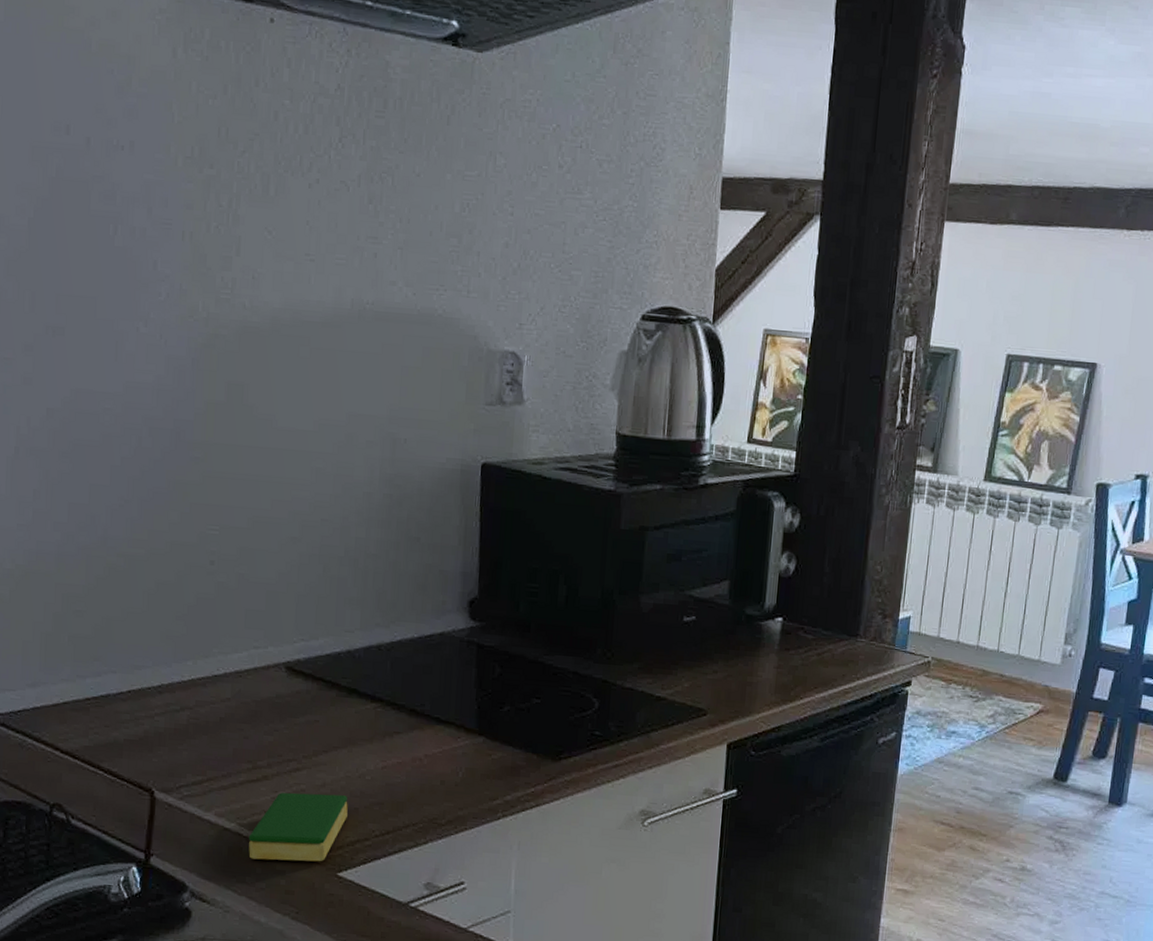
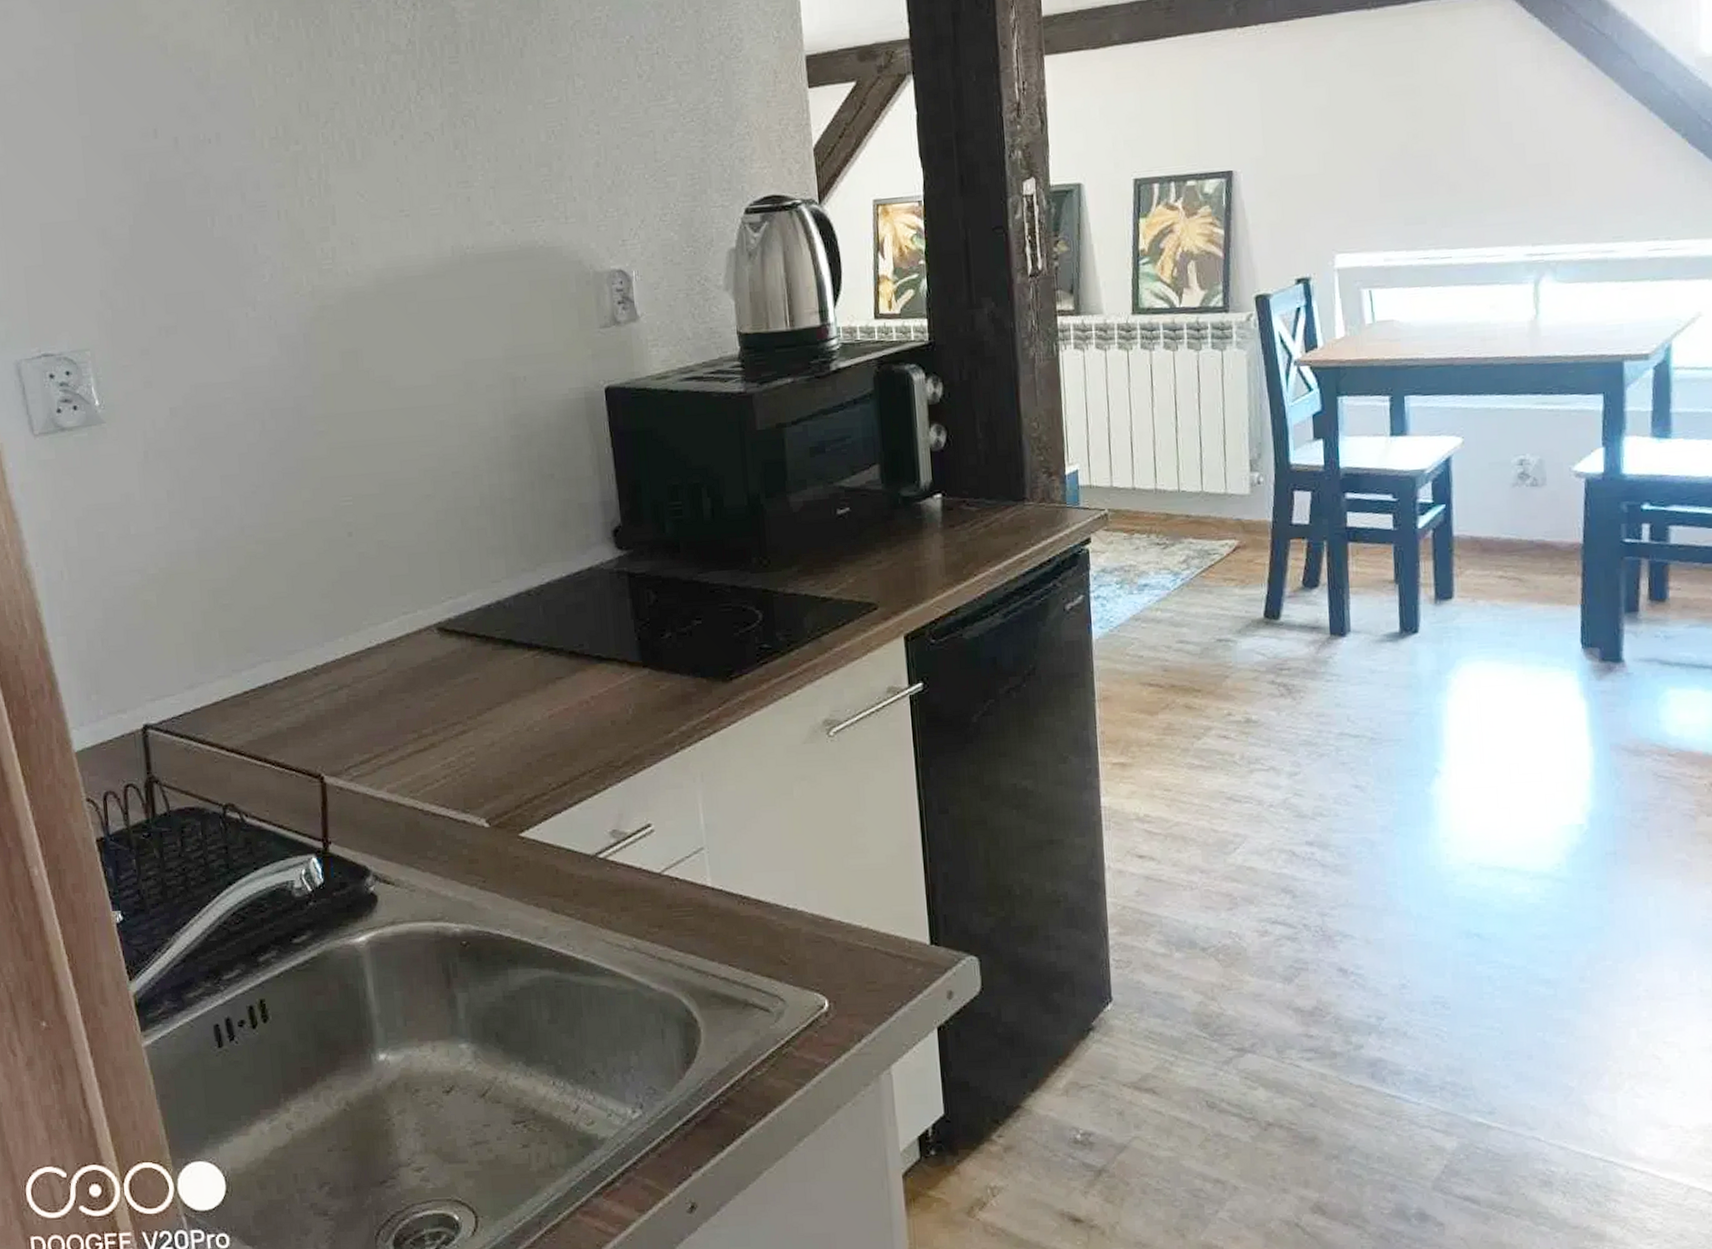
dish sponge: present [248,792,348,862] -> none [424,751,521,832]

